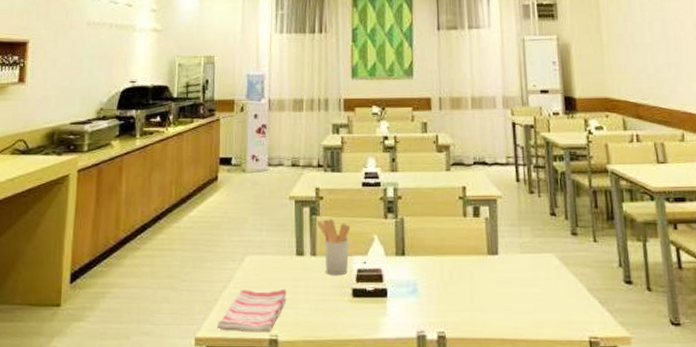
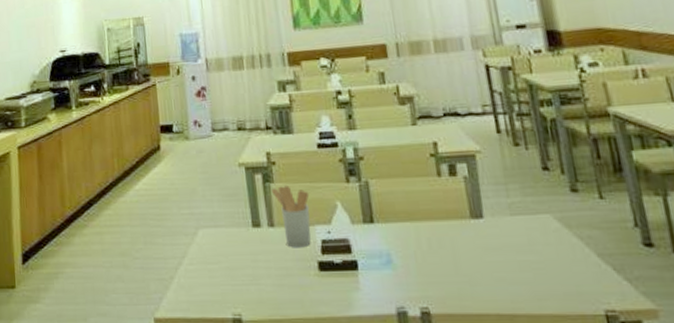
dish towel: present [218,288,287,333] -> none [176,263,247,312]

